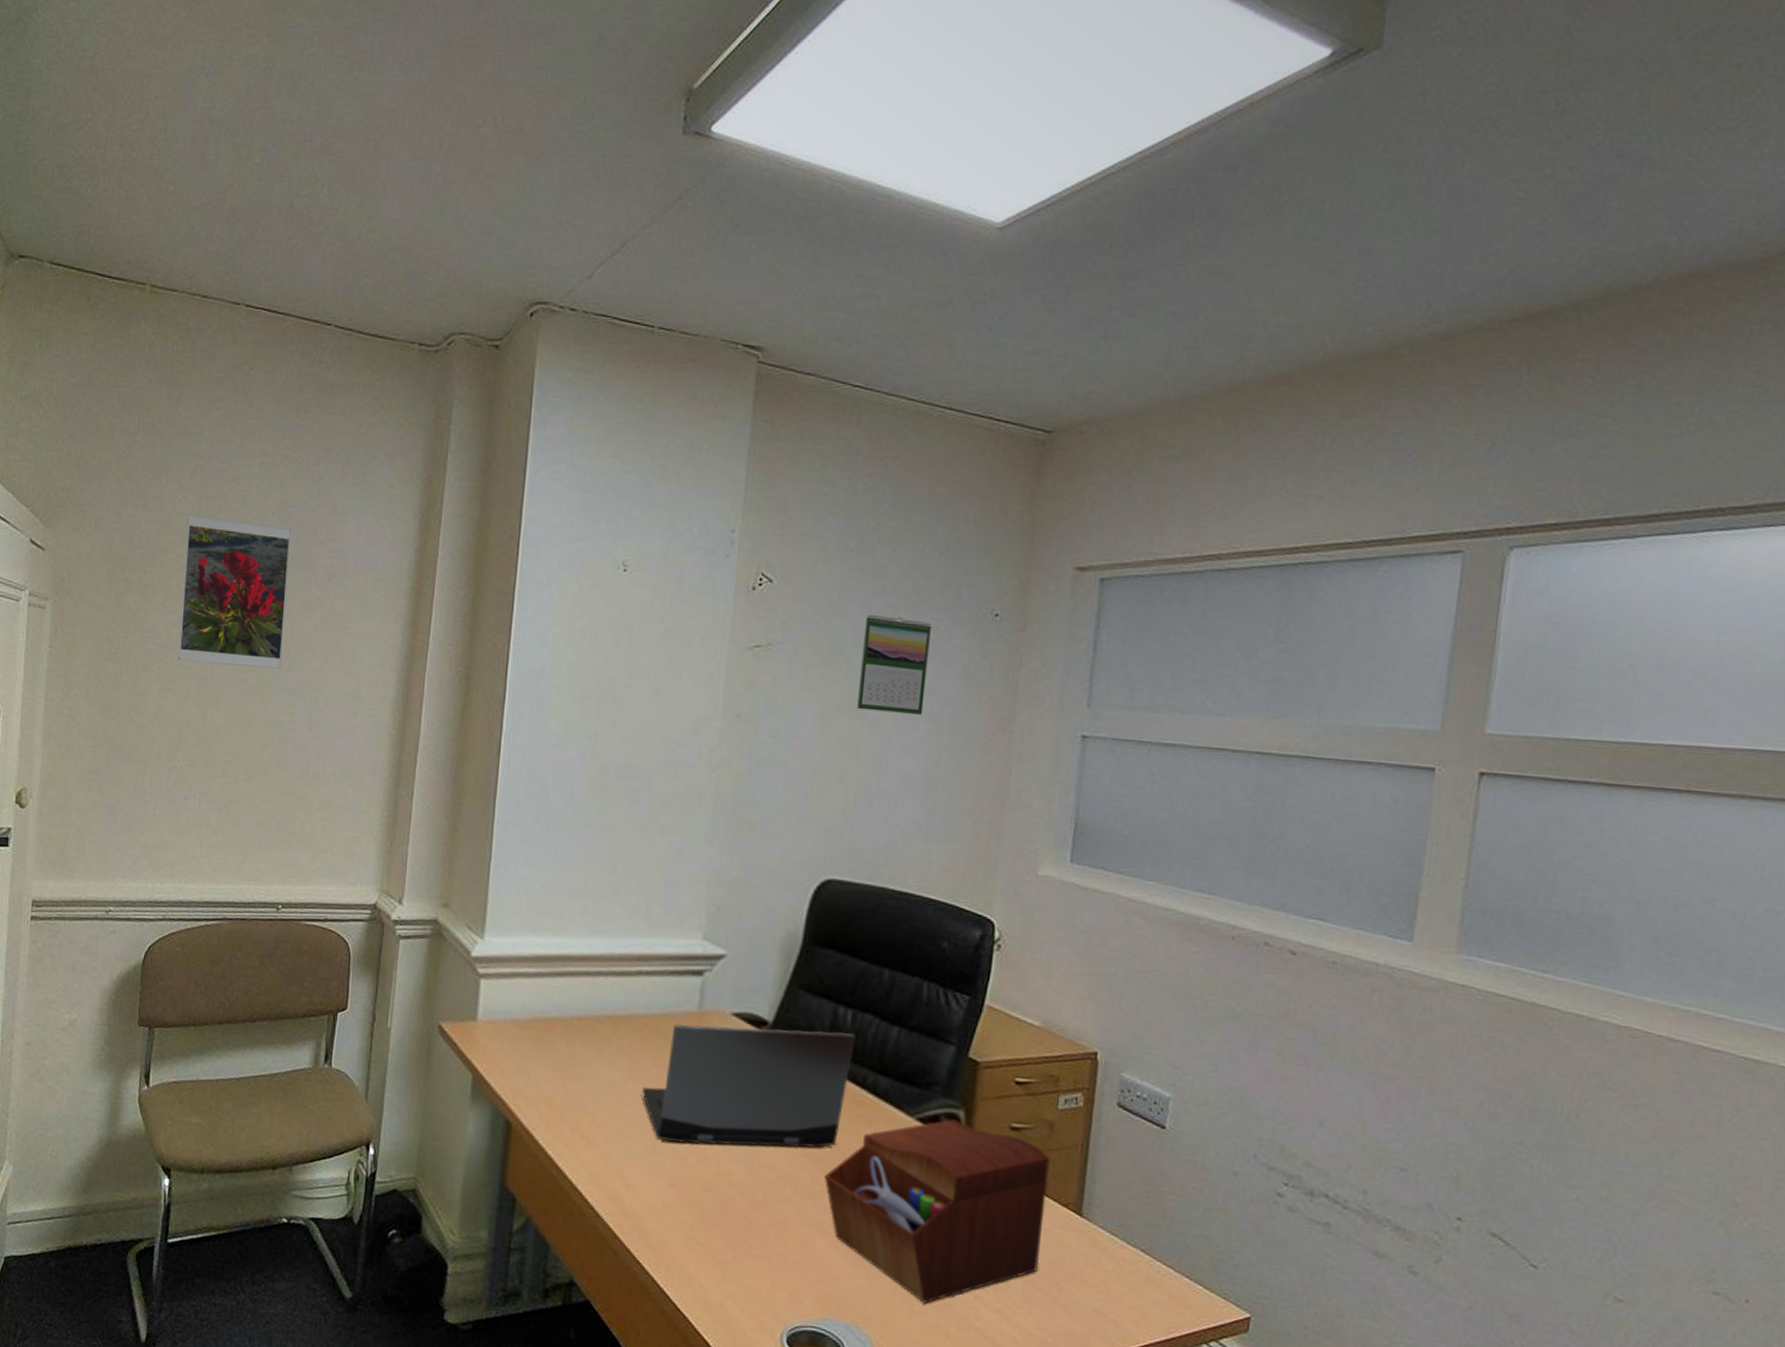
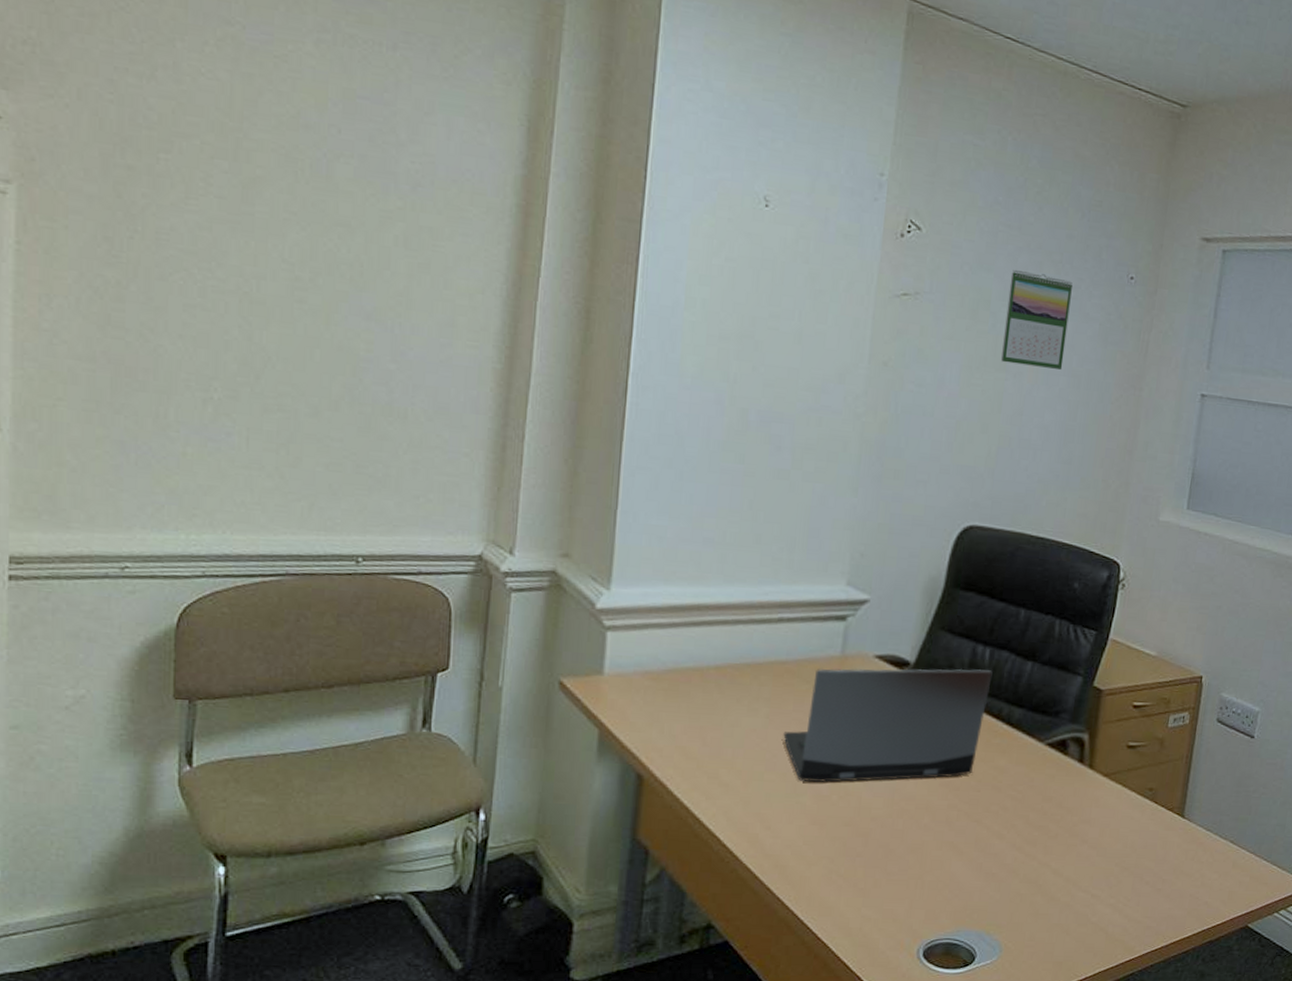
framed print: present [178,514,292,670] -> none [210,92,362,290]
sewing box: present [824,1119,1050,1304] -> none [960,742,1160,906]

